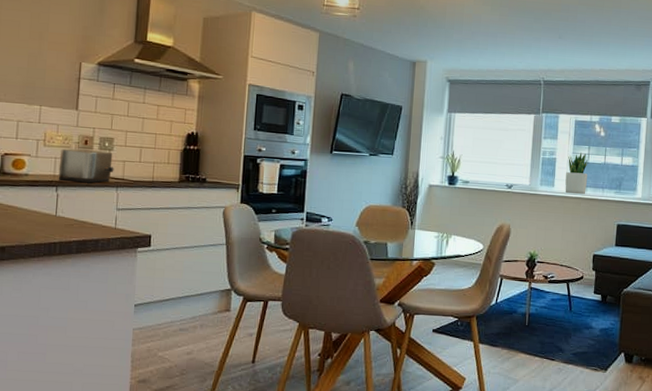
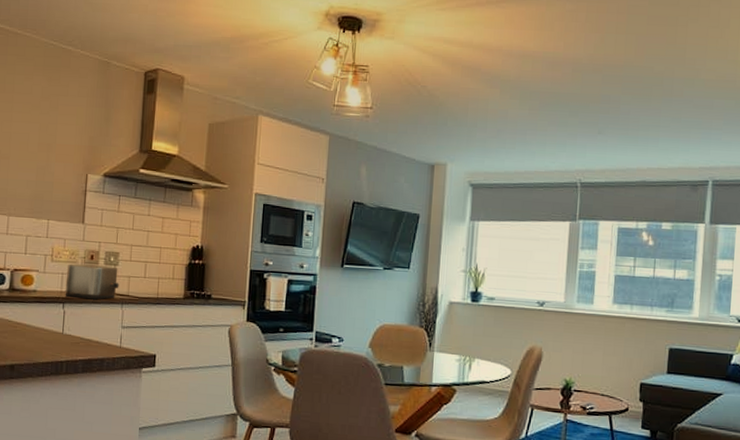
planter: present [565,152,588,195] -> none [606,264,634,314]

